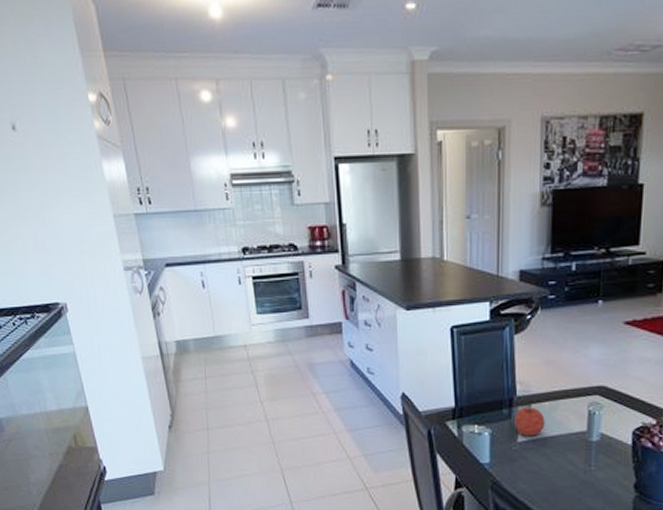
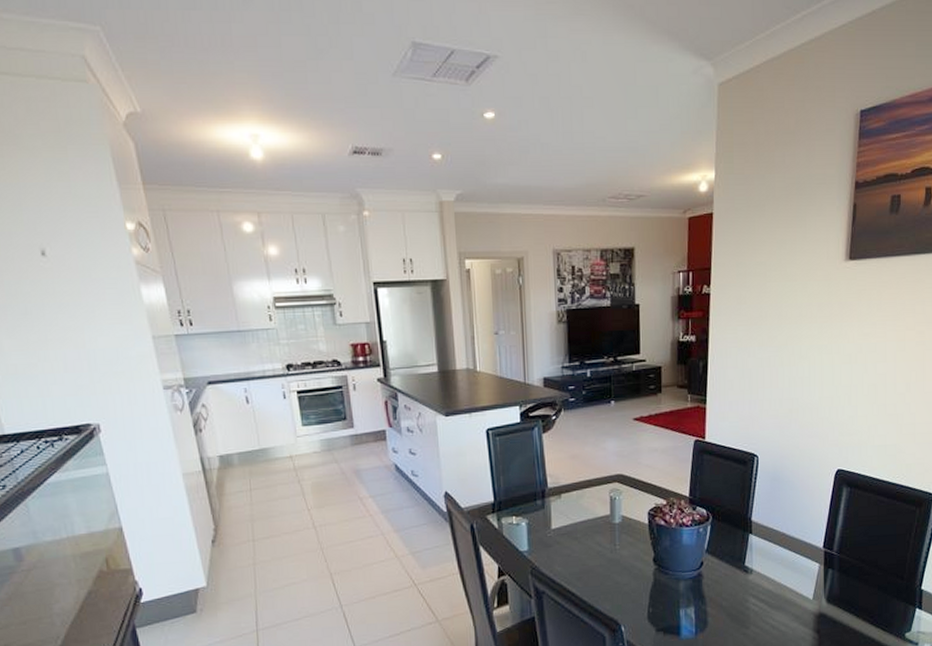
fruit: present [514,407,545,436] -> none [547,497,574,523]

